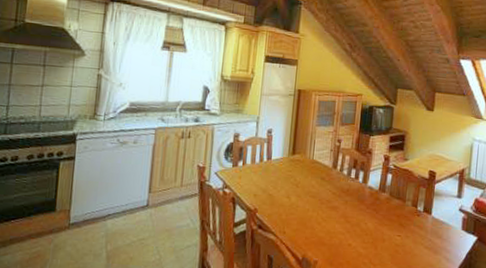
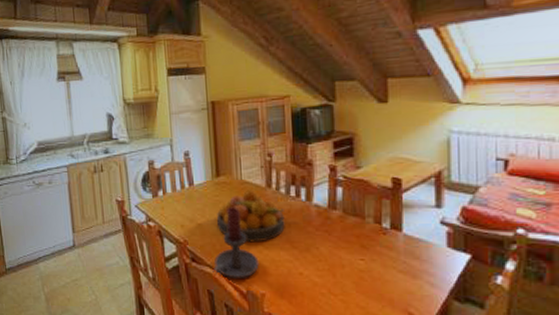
candle holder: none [275,182,317,247] -> present [212,207,259,279]
fruit bowl: none [285,167,344,215] -> present [216,188,285,243]

